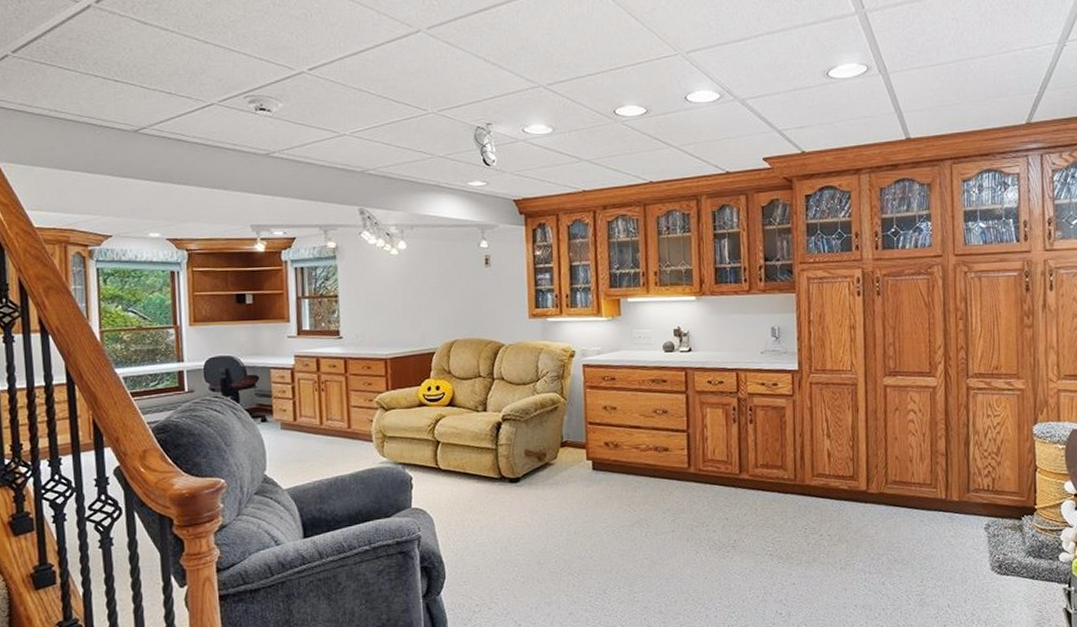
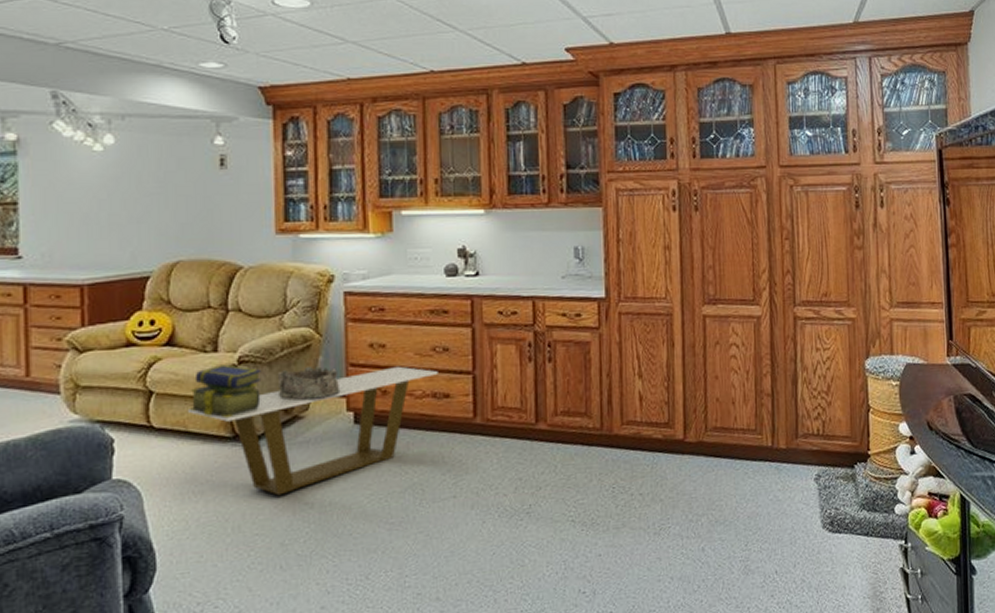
coffee table: none [465,424,659,525] -> present [187,366,438,496]
stack of books: none [467,421,520,464] -> present [190,364,261,419]
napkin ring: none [532,424,582,451] -> present [277,366,341,401]

